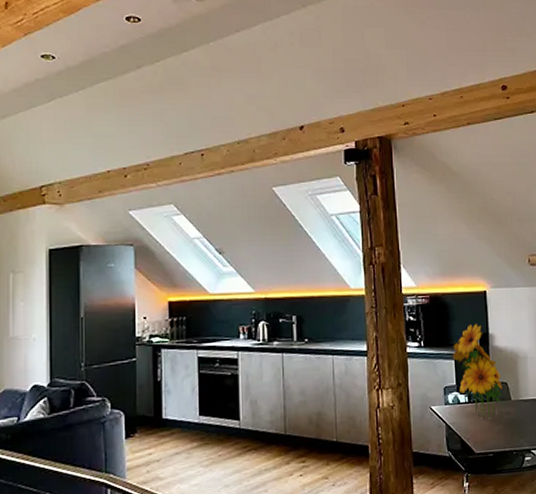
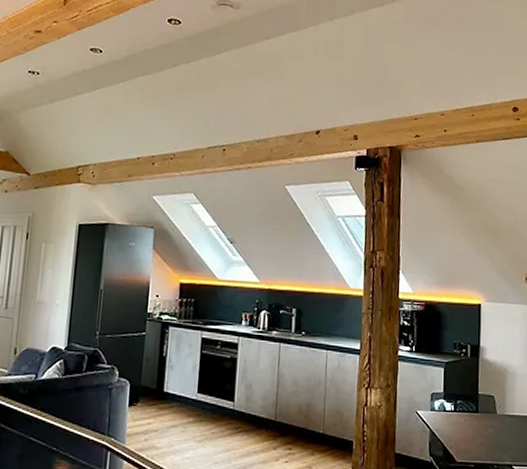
flower bouquet: present [452,323,503,419] -> none [442,334,489,429]

